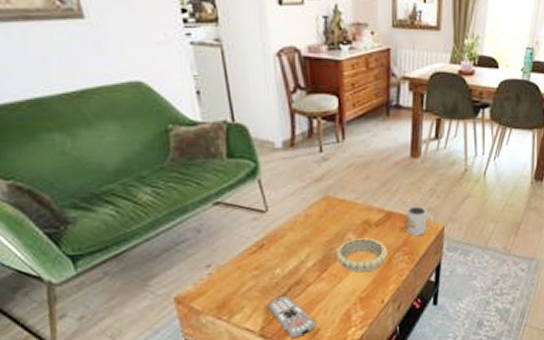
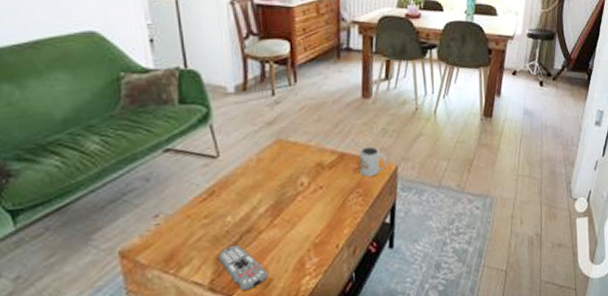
decorative bowl: present [335,237,388,273] -> none [288,180,341,218]

